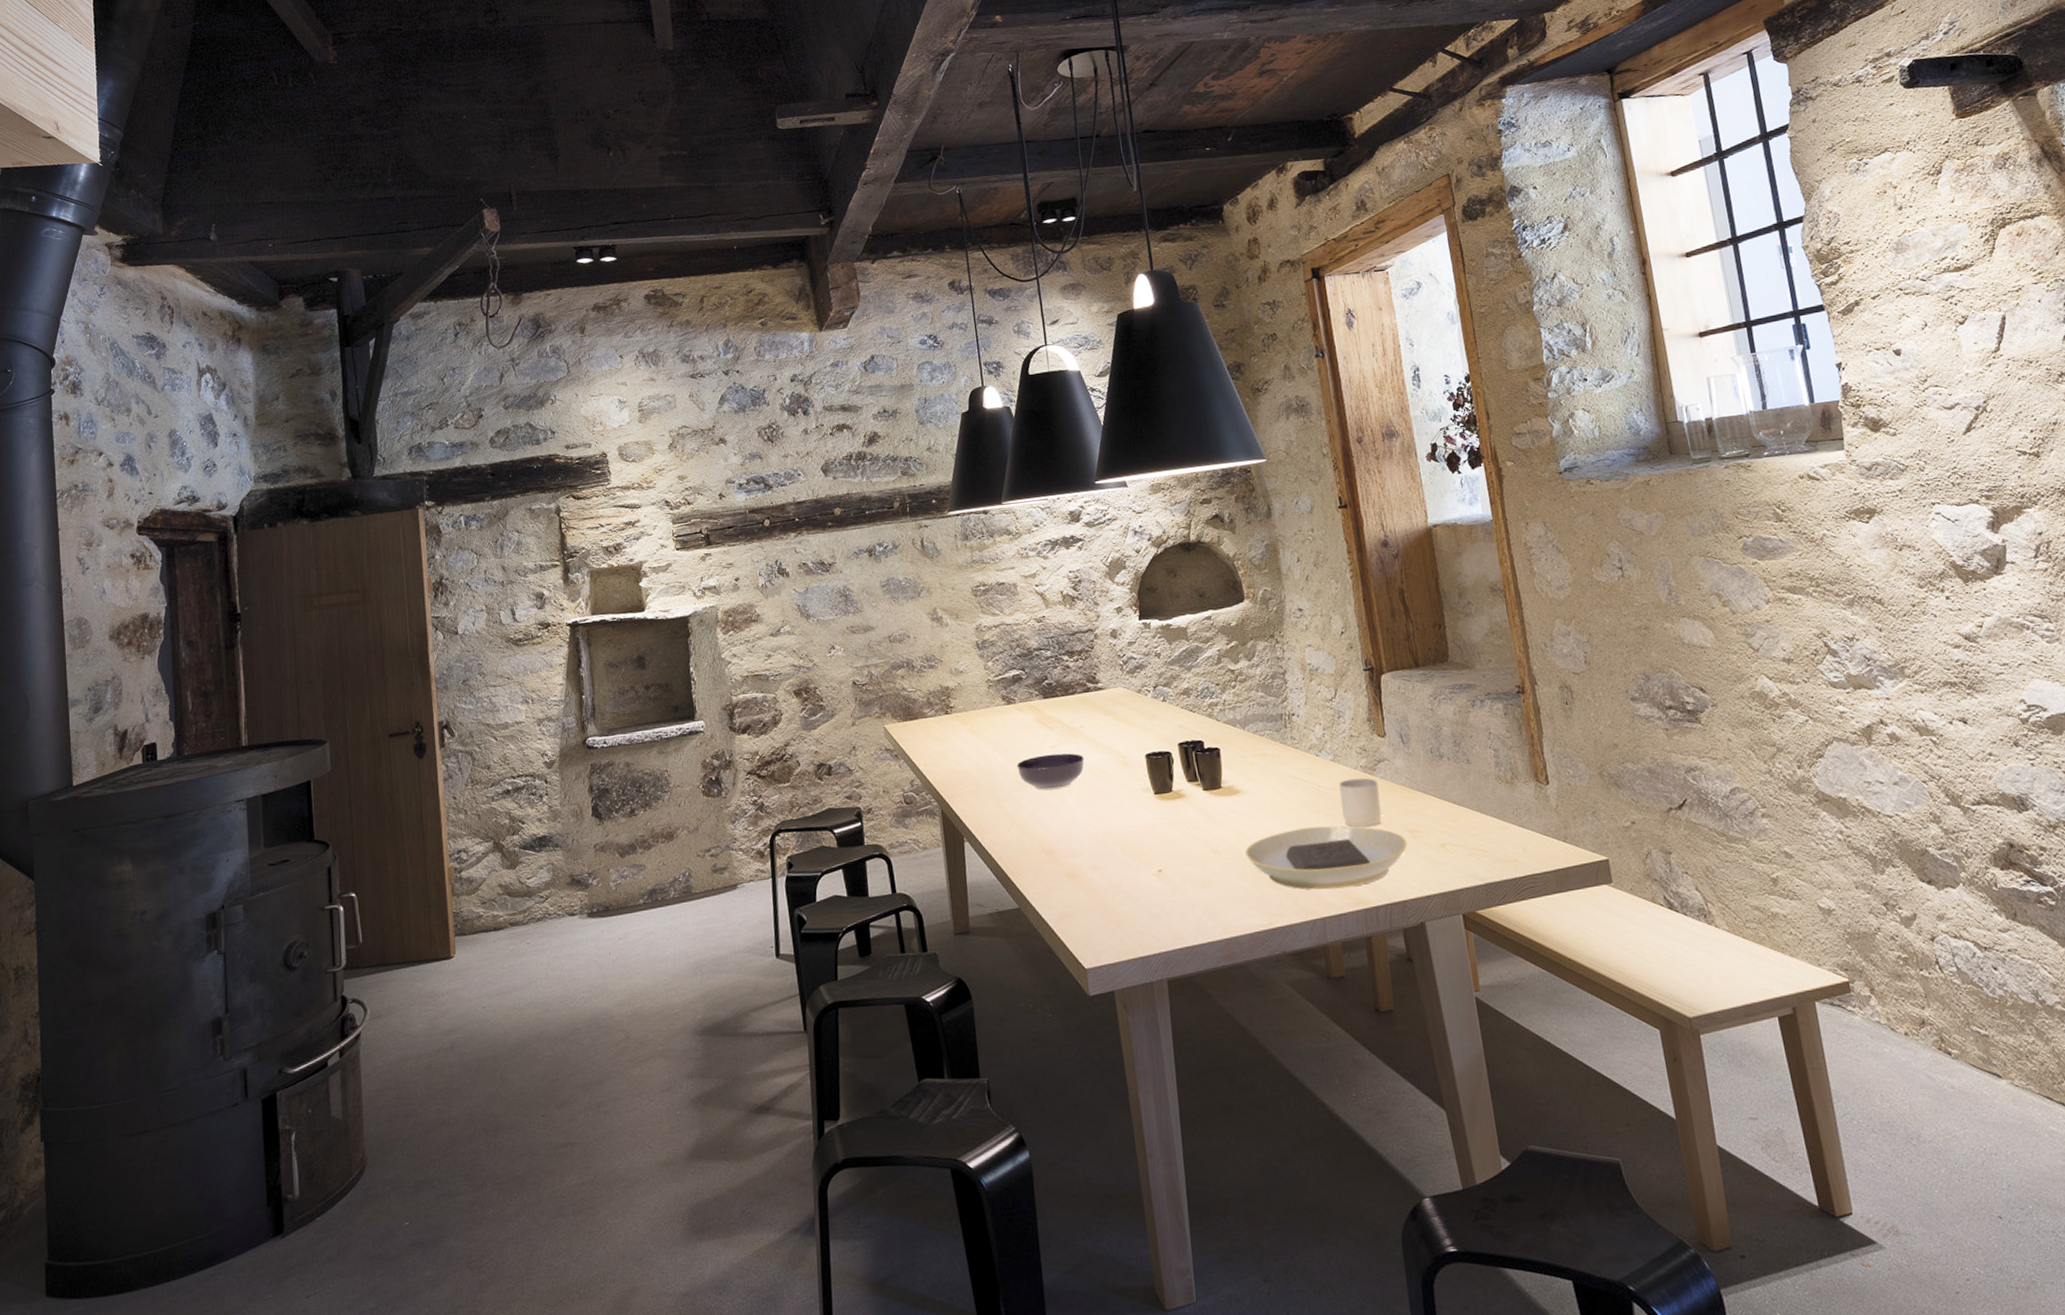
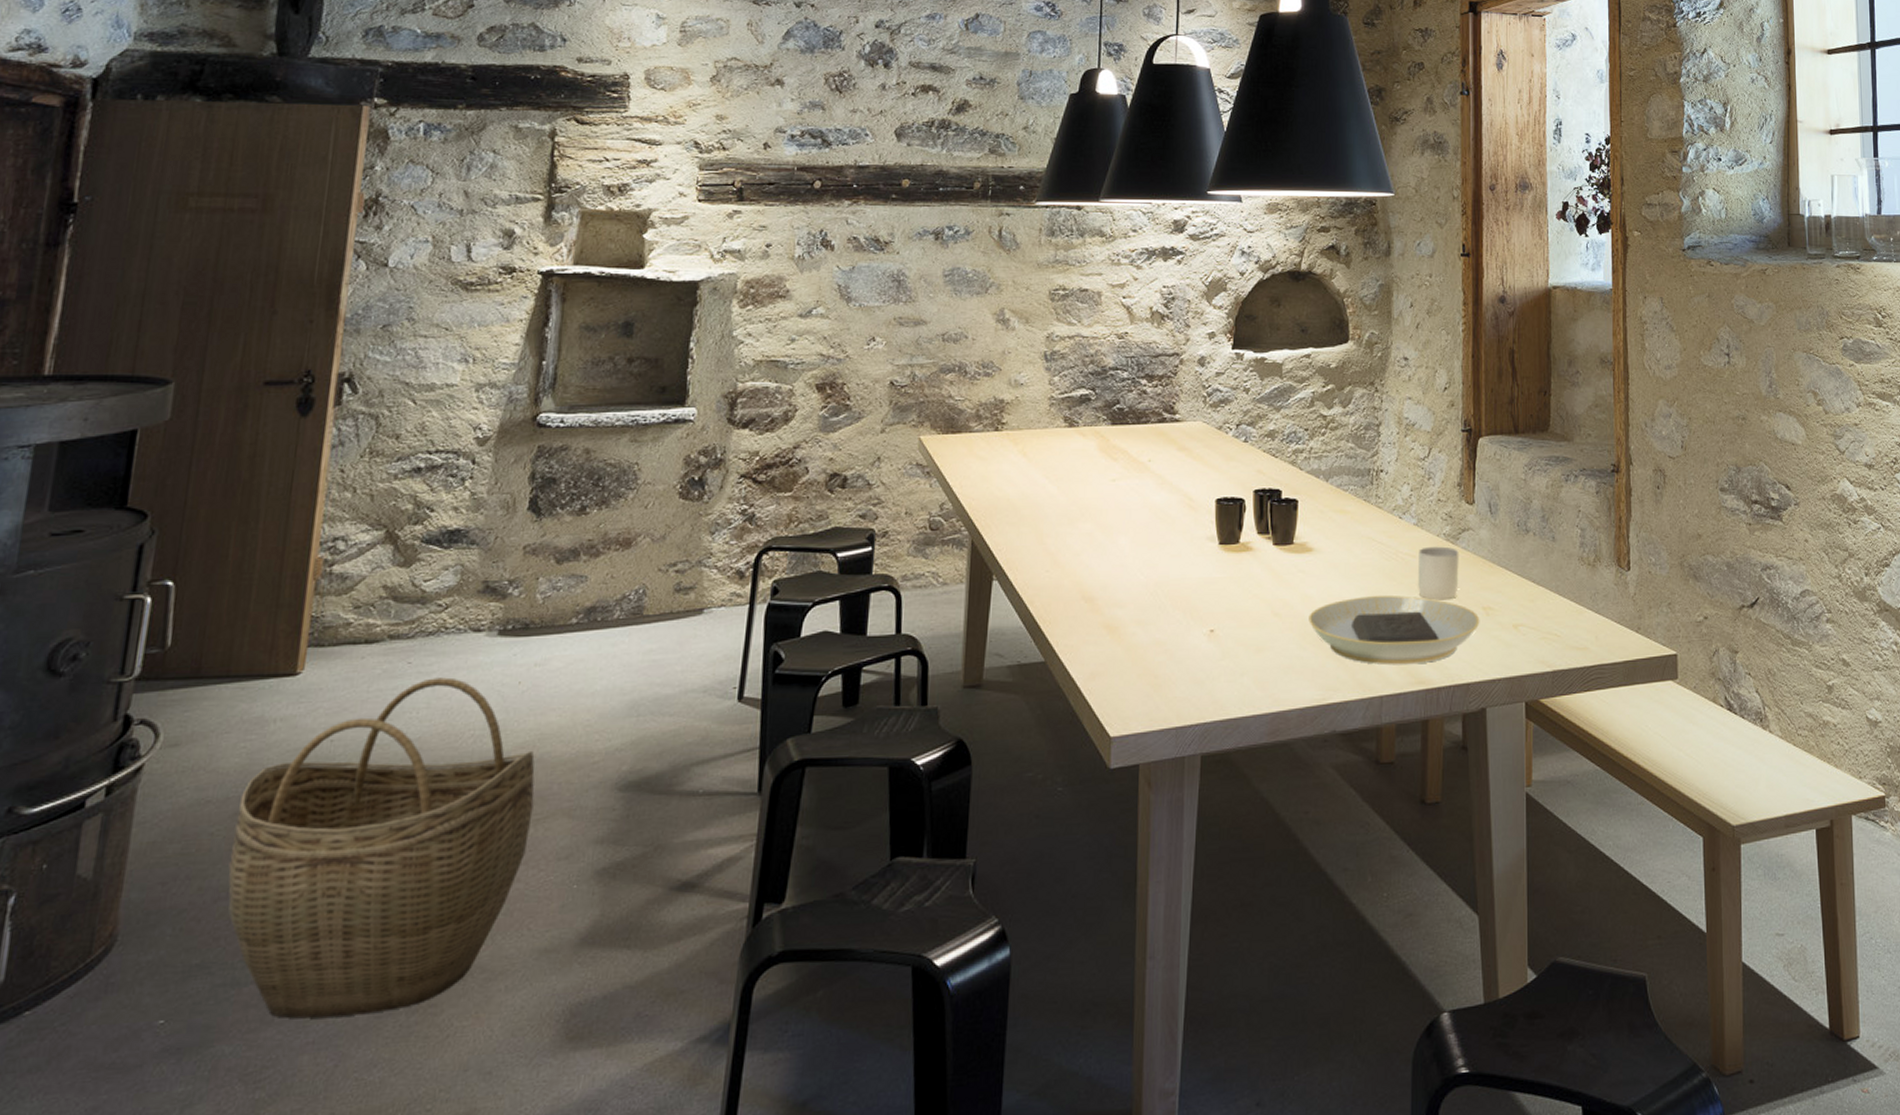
woven basket: none [430,953,638,1220] -> present [228,677,535,1019]
bowl: present [1016,753,1084,791] -> none [1068,488,1147,529]

